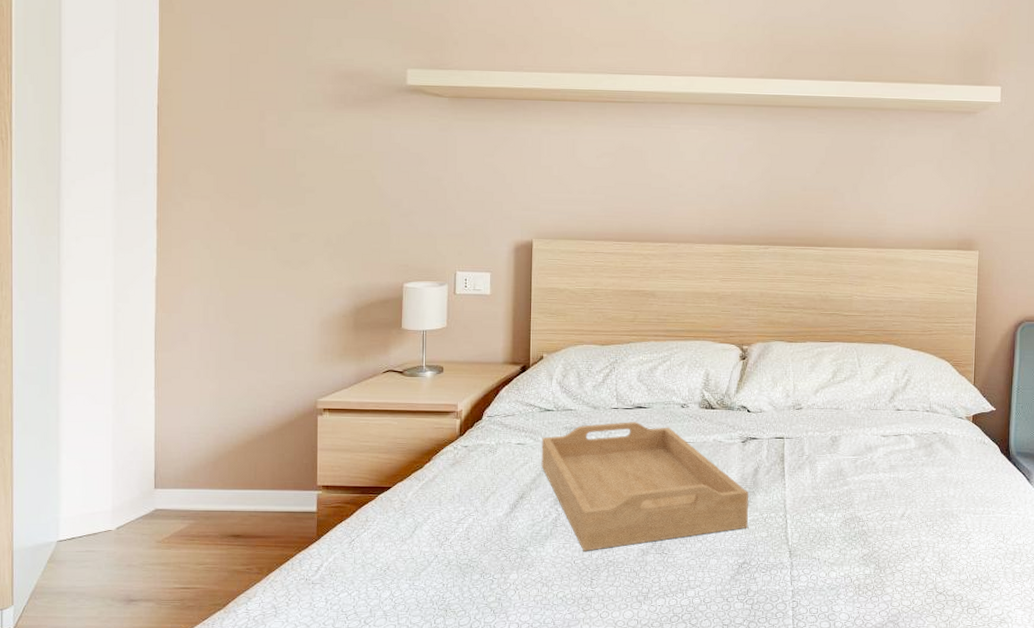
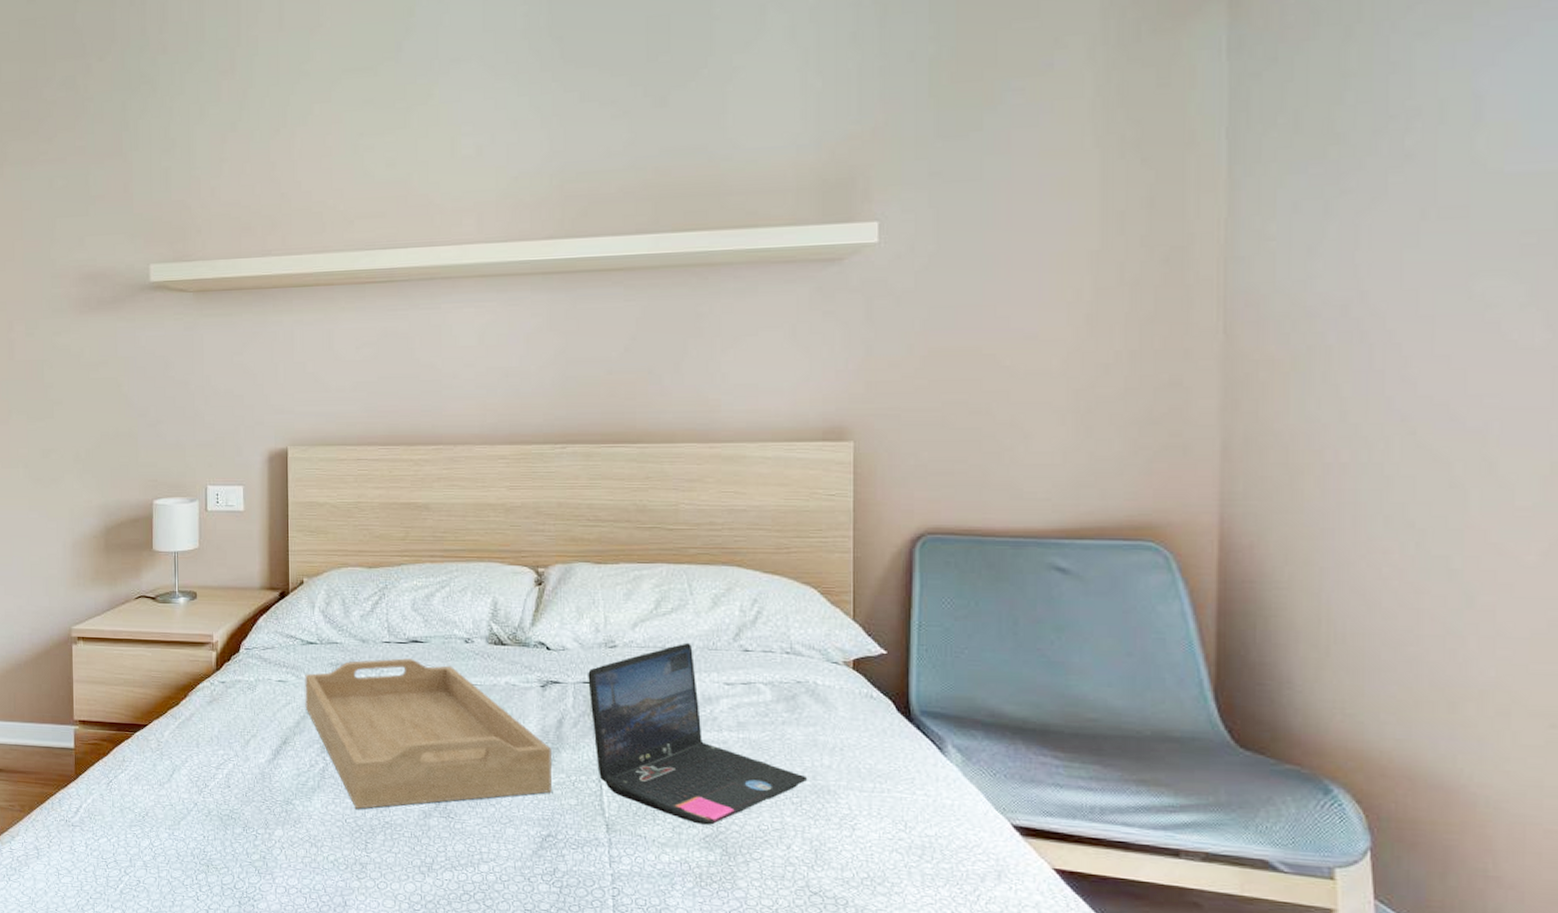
laptop: none [779,404,939,546] -> present [588,642,808,825]

